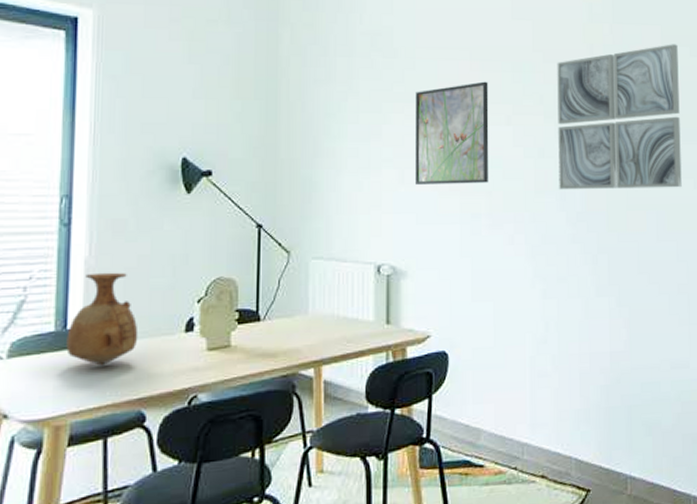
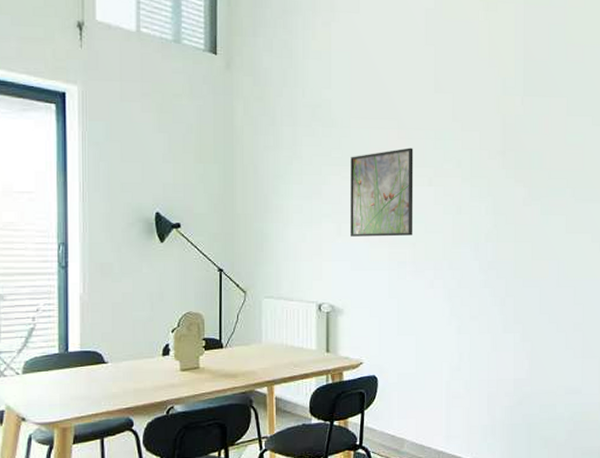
vase: present [66,272,138,366] -> none [68,306,125,381]
wall art: present [557,44,682,190] -> none [473,114,581,243]

